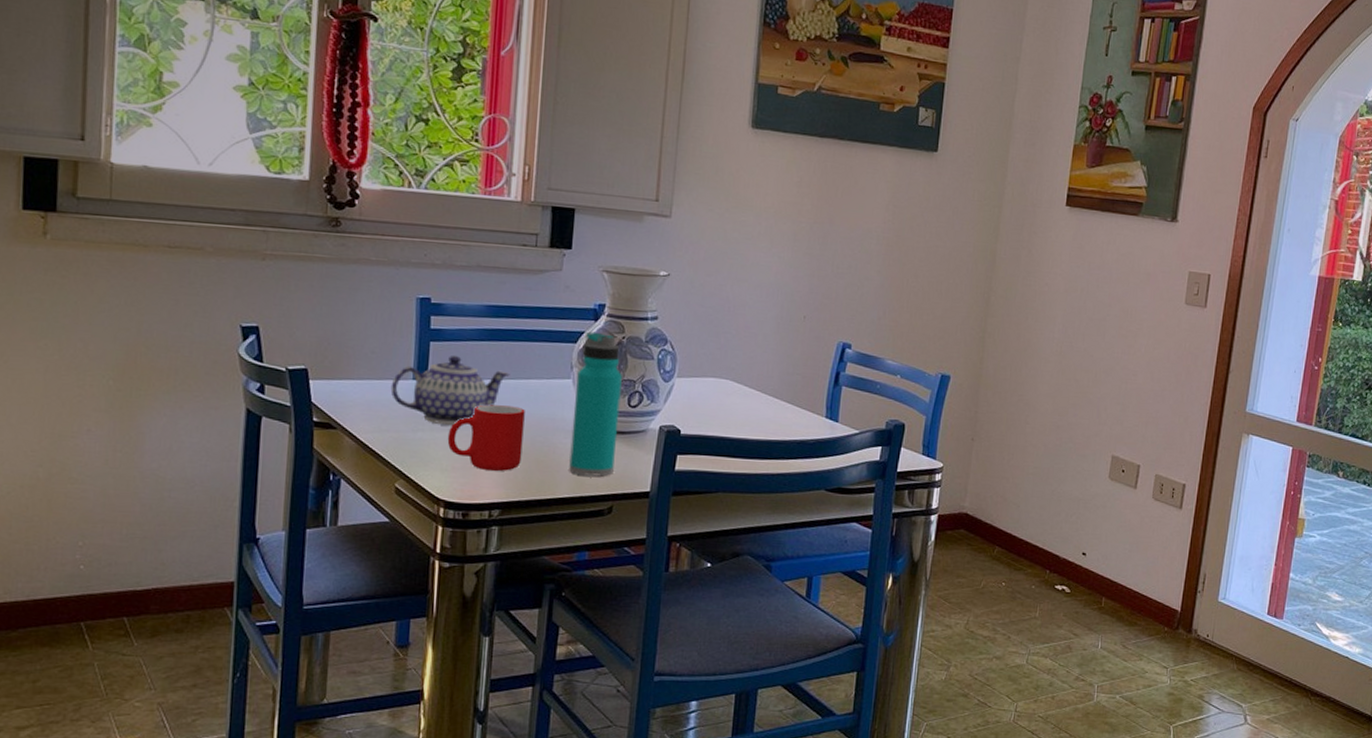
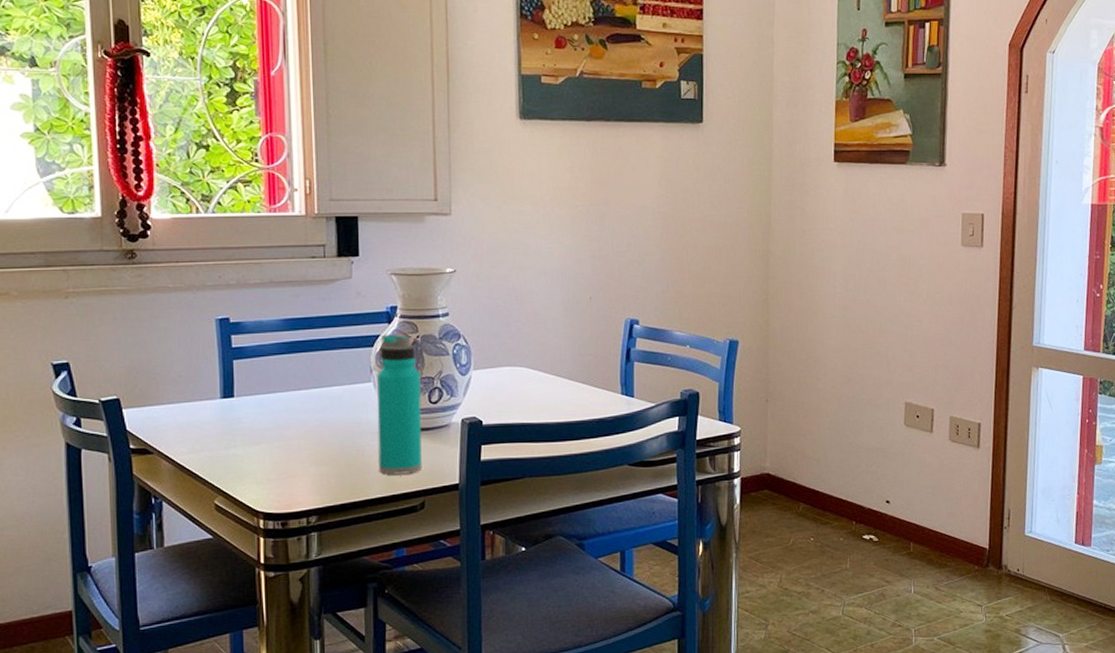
teapot: present [390,355,510,425] -> none [200,370,313,439]
cup: present [447,404,525,472] -> none [259,414,333,480]

